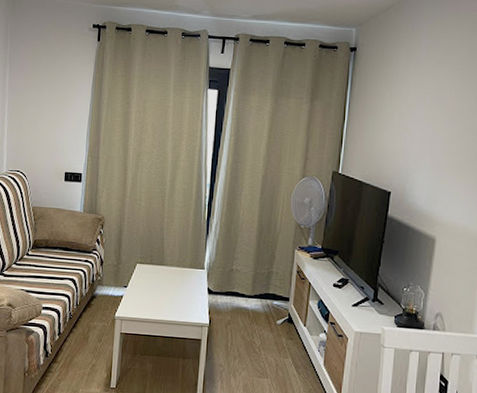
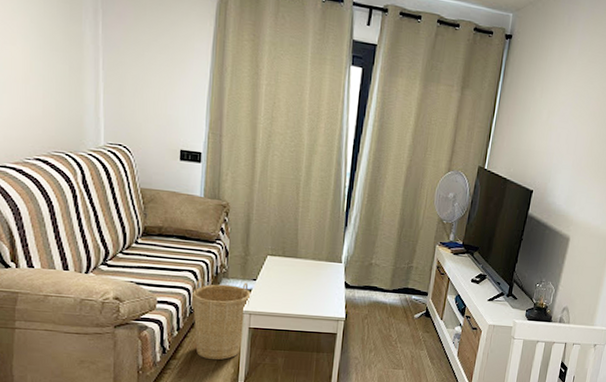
basket: none [71,286,122,365] -> present [191,279,251,361]

